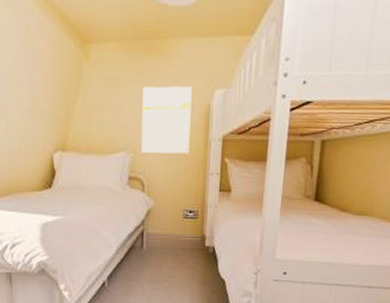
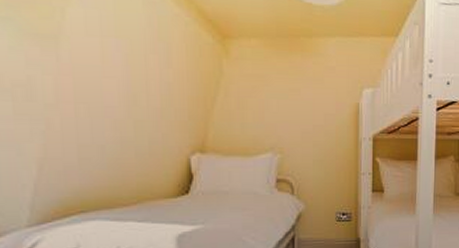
wall art: present [141,86,192,154] -> none [289,84,340,154]

